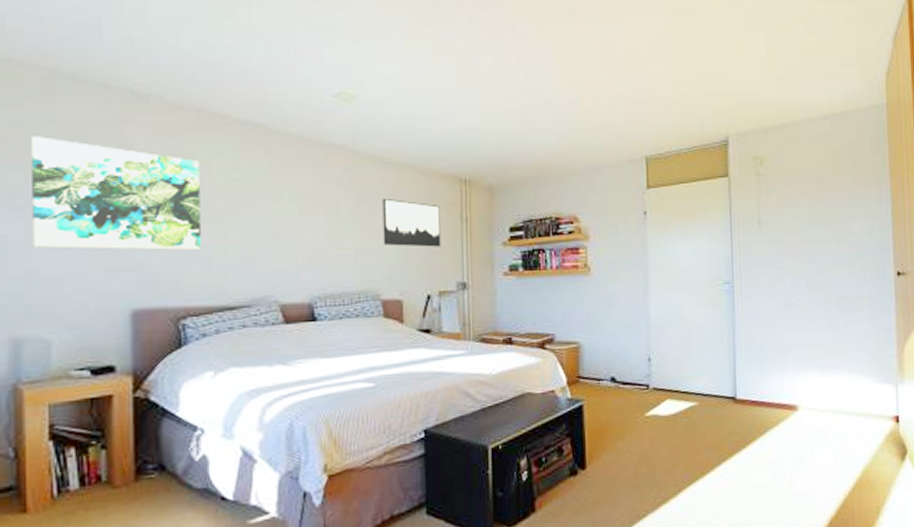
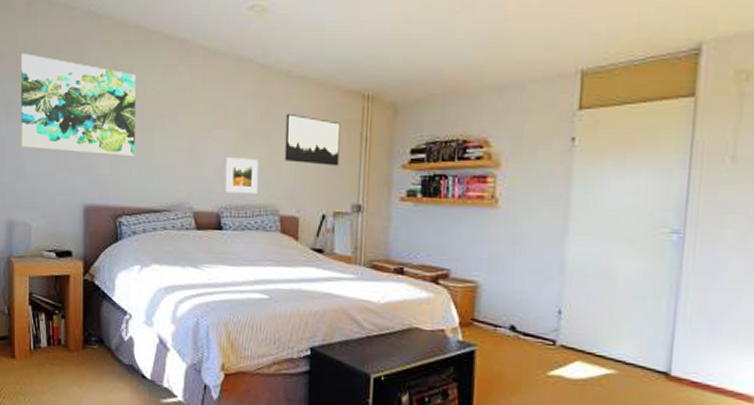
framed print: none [316,244,355,282] -> present [225,157,258,194]

